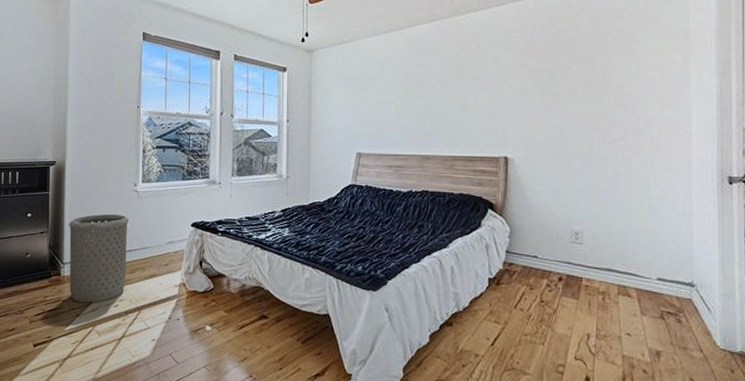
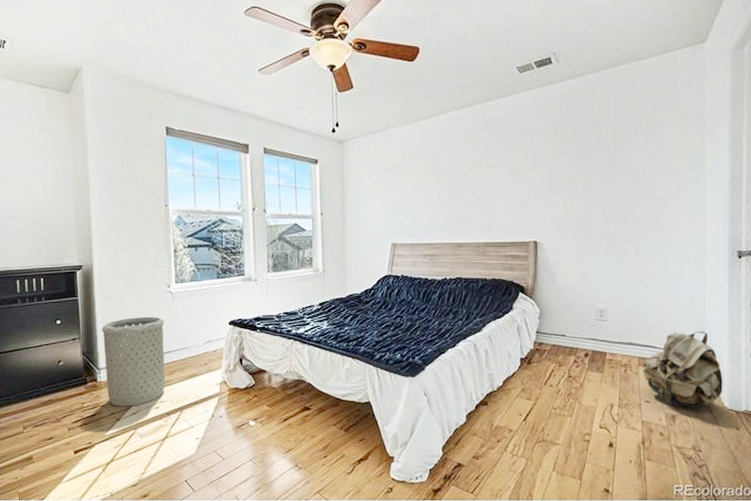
backpack: none [623,259,714,345] -> present [643,331,723,408]

